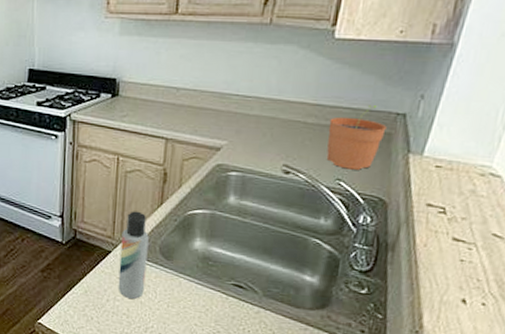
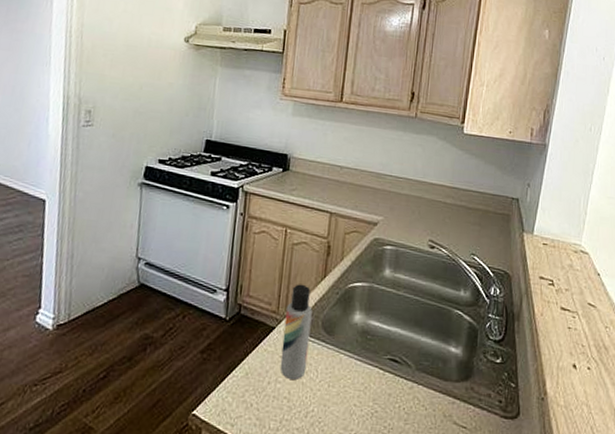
plant pot: present [326,105,387,170] -> none [462,190,506,246]

